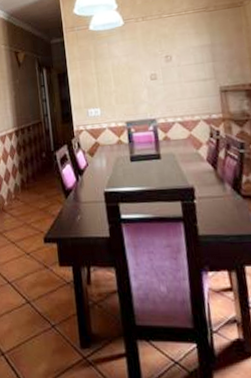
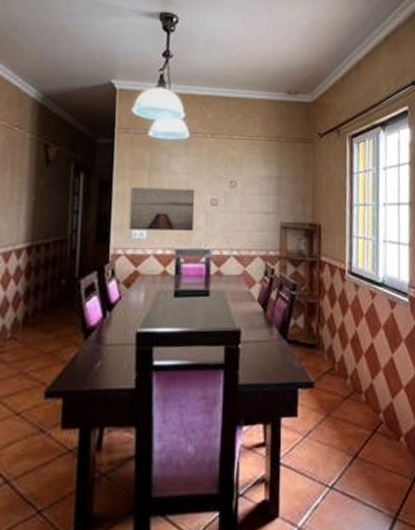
wall art: none [82,68,139,110] -> present [129,188,195,232]

